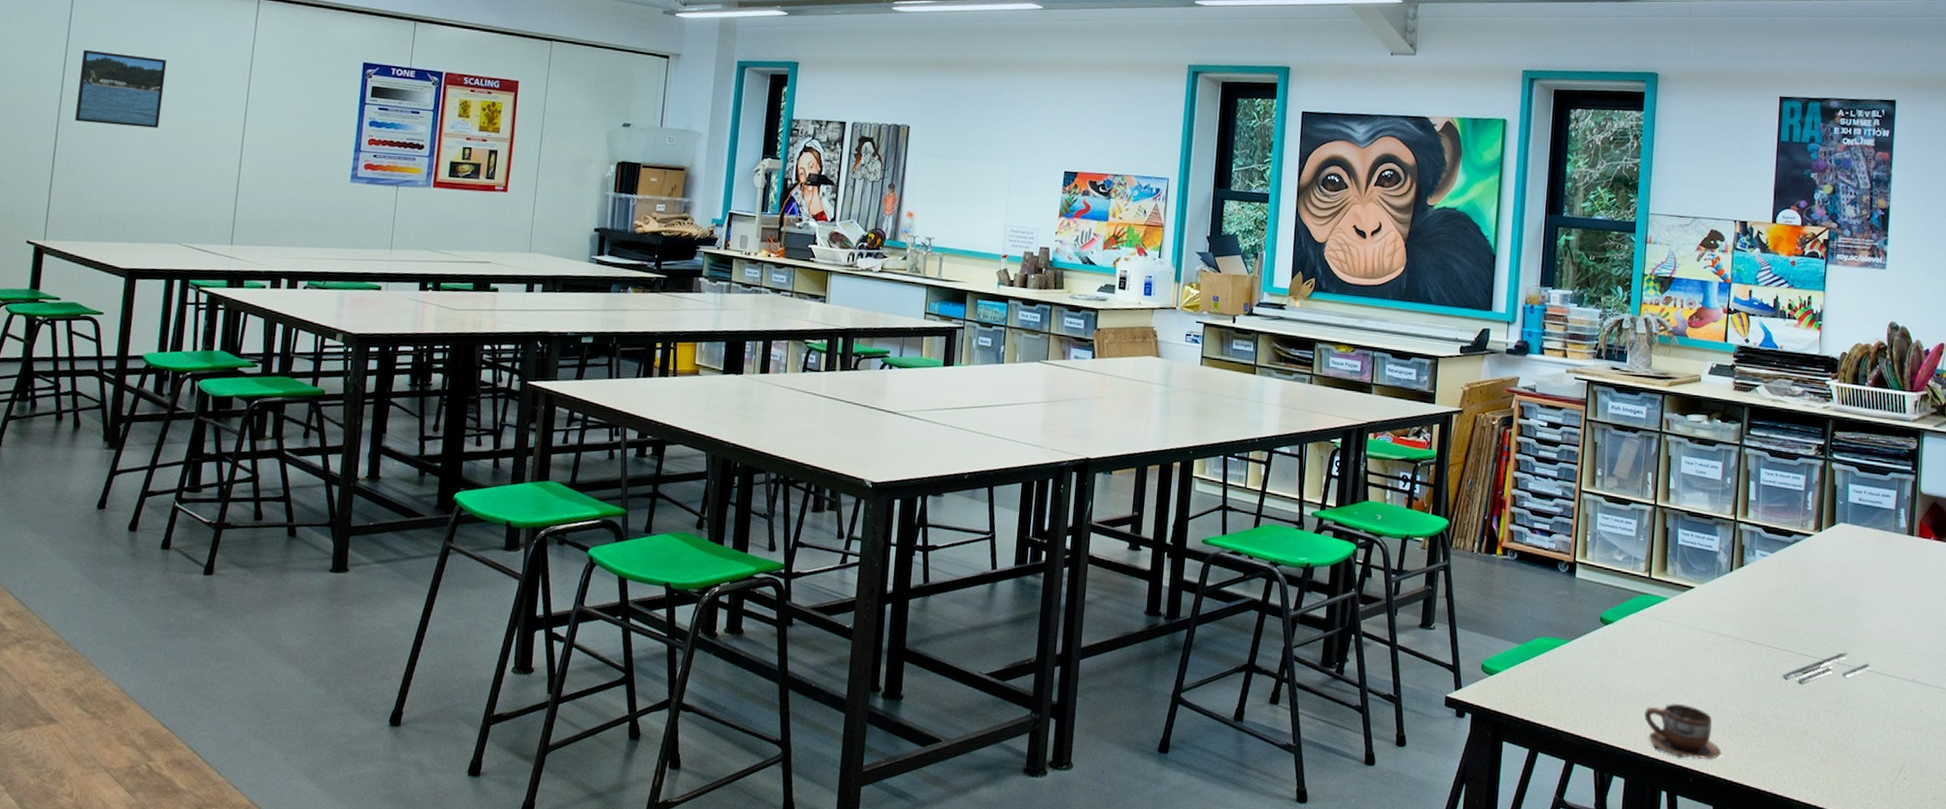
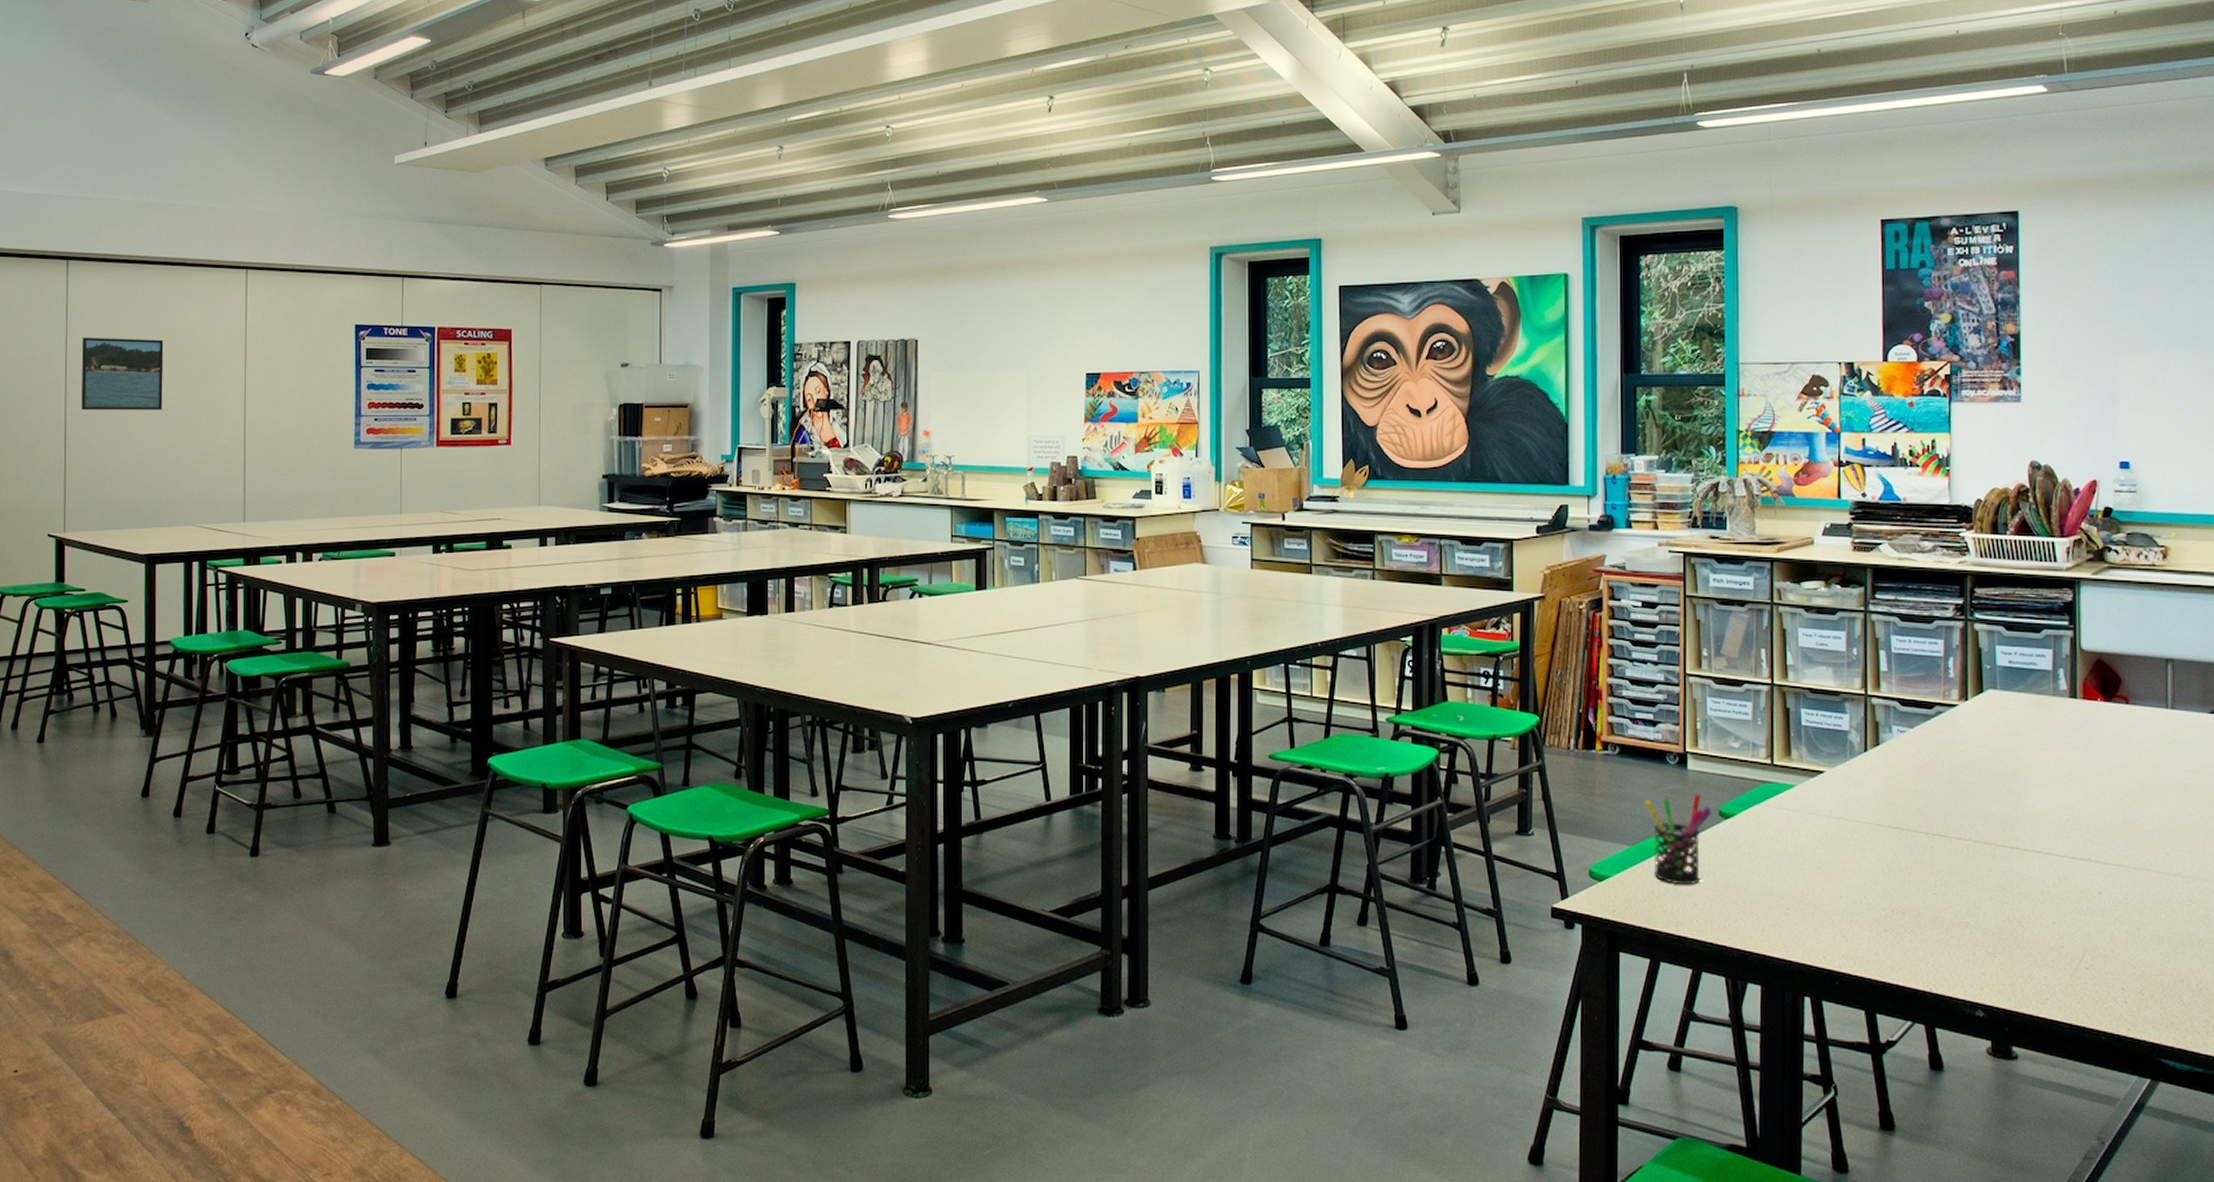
pen holder: none [1535,600,1594,683] -> present [1644,793,1711,885]
cup: present [1644,704,1722,759] -> none [1778,901,1870,960]
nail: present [1782,652,1870,684] -> none [1934,833,2036,871]

